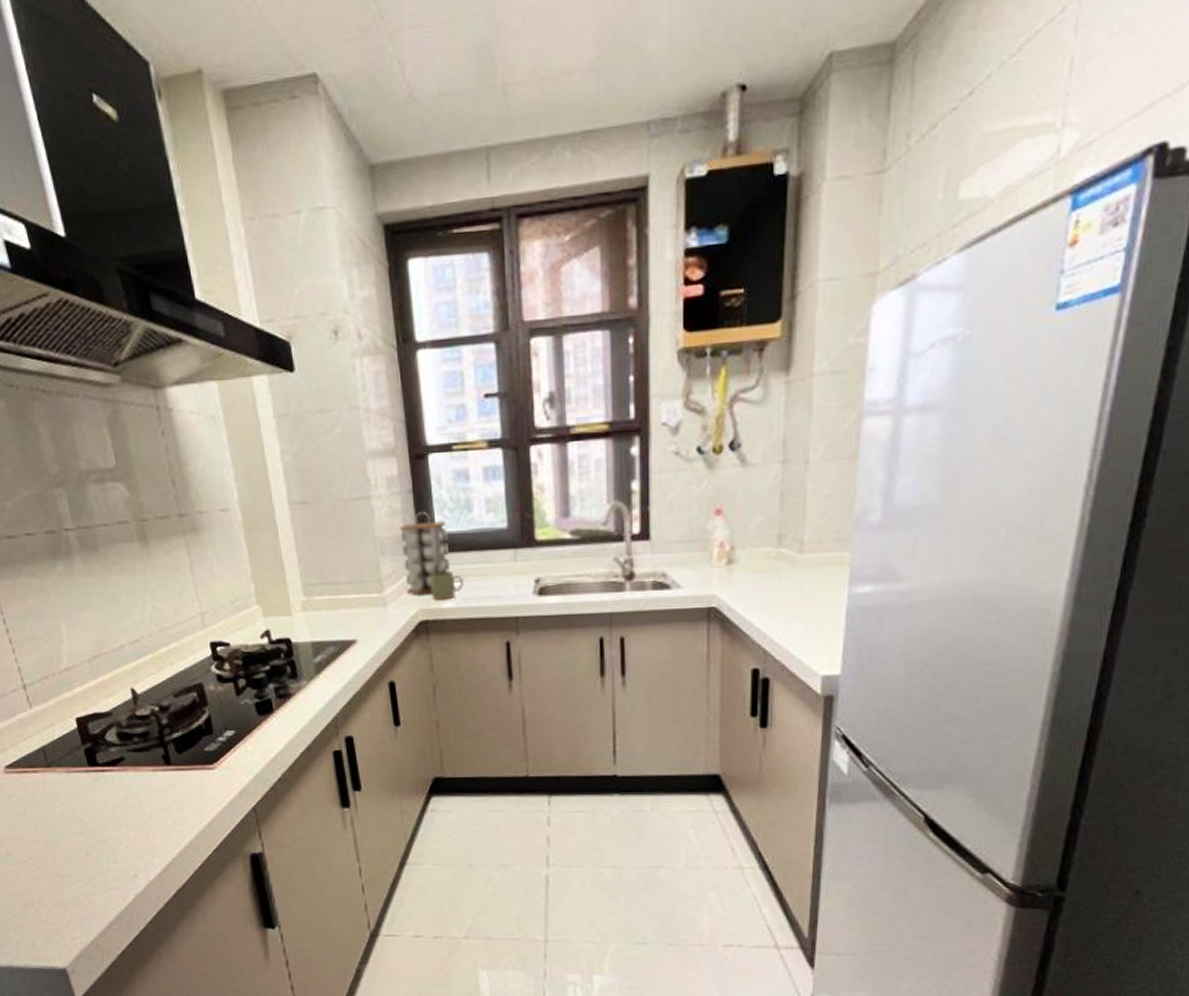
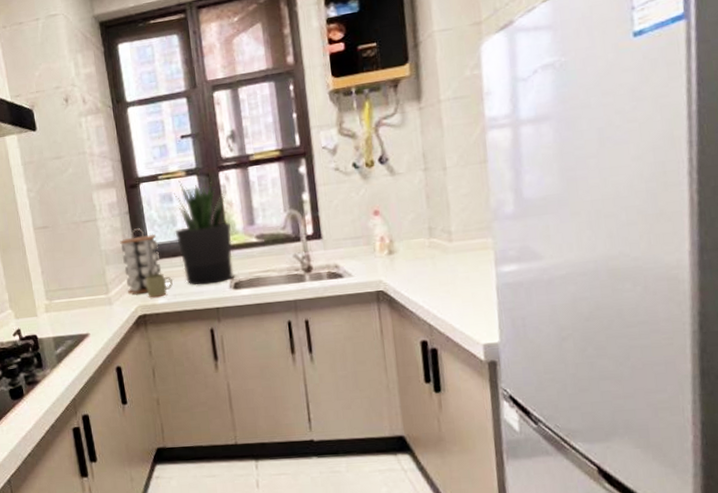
planter: none [470,453,540,588] -> present [174,180,234,286]

